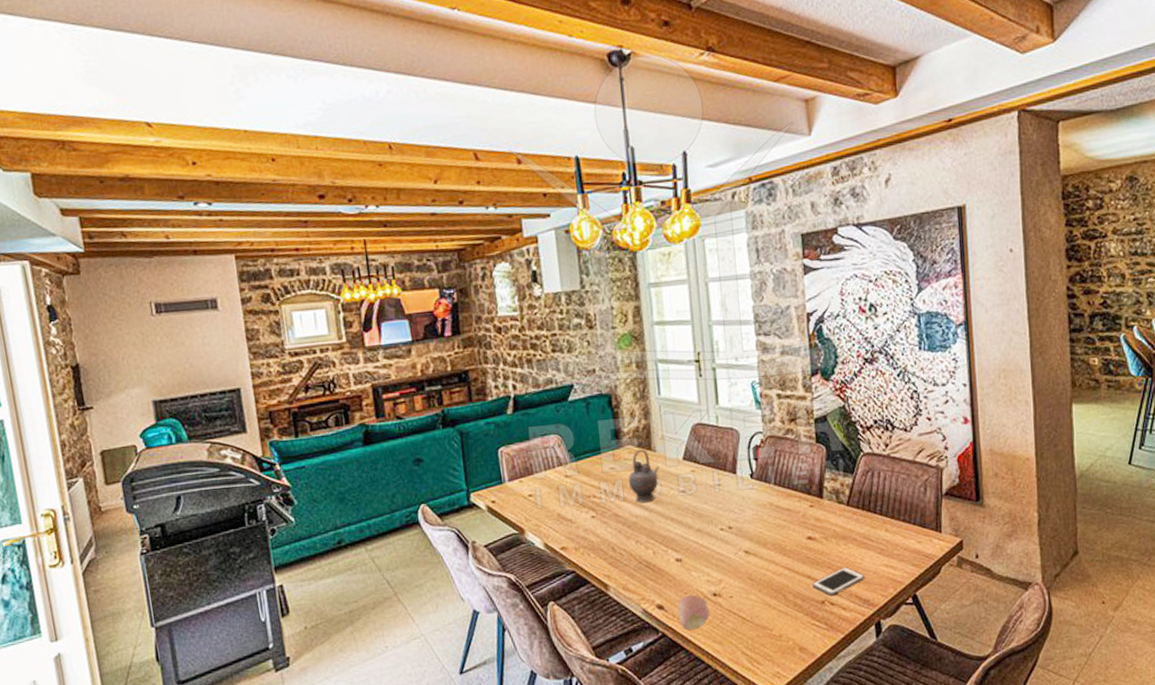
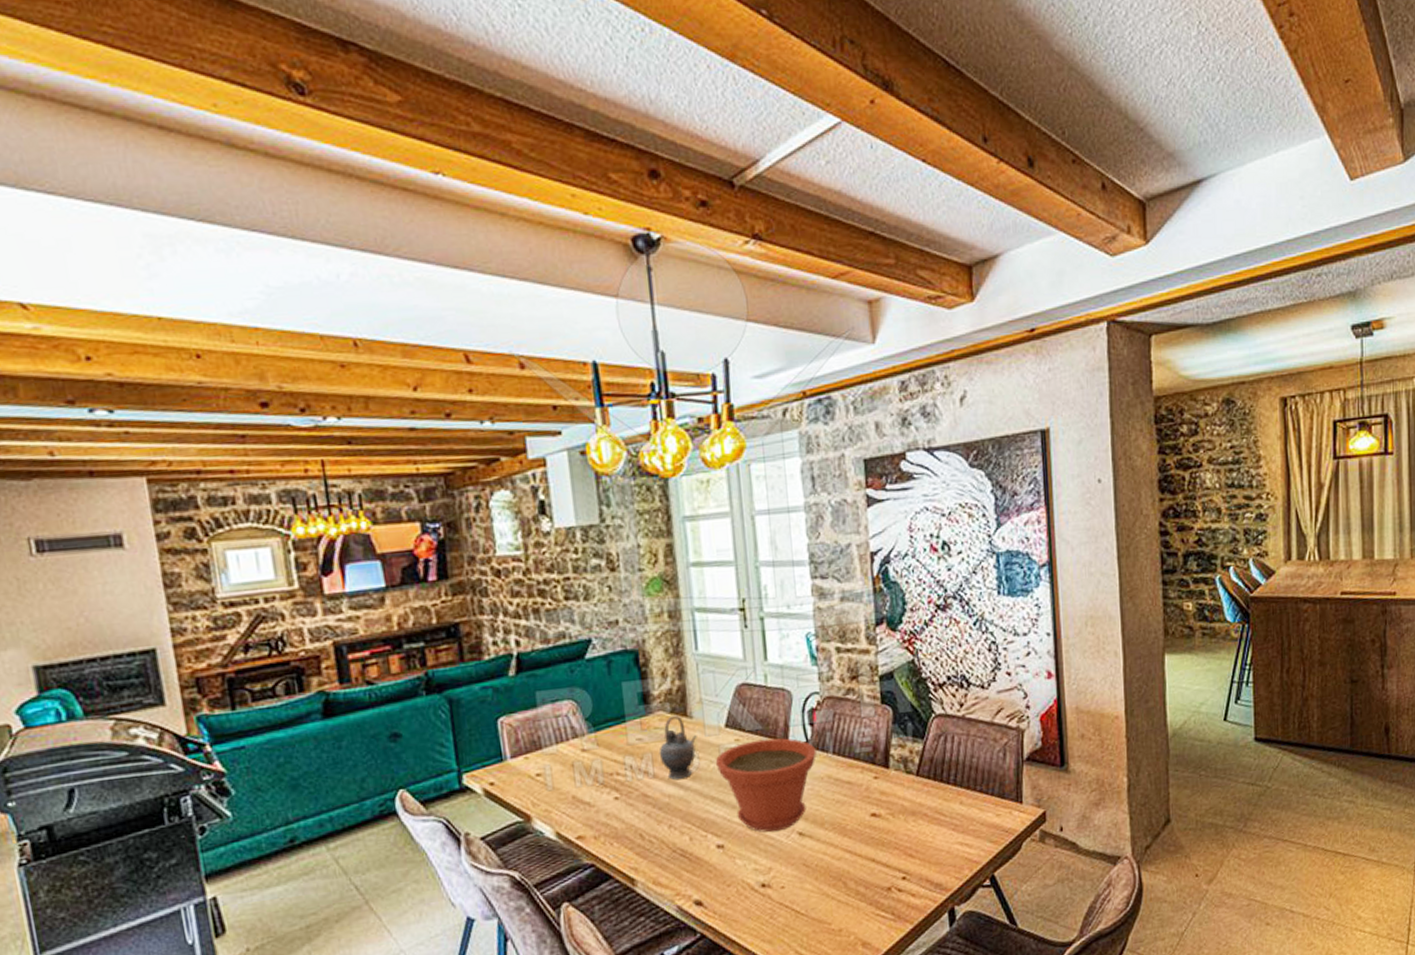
plant pot: none [674,470,760,550] -> present [715,738,816,832]
fruit: present [678,595,710,631] -> none [719,887,758,929]
cell phone: present [812,566,865,596] -> none [877,846,937,881]

